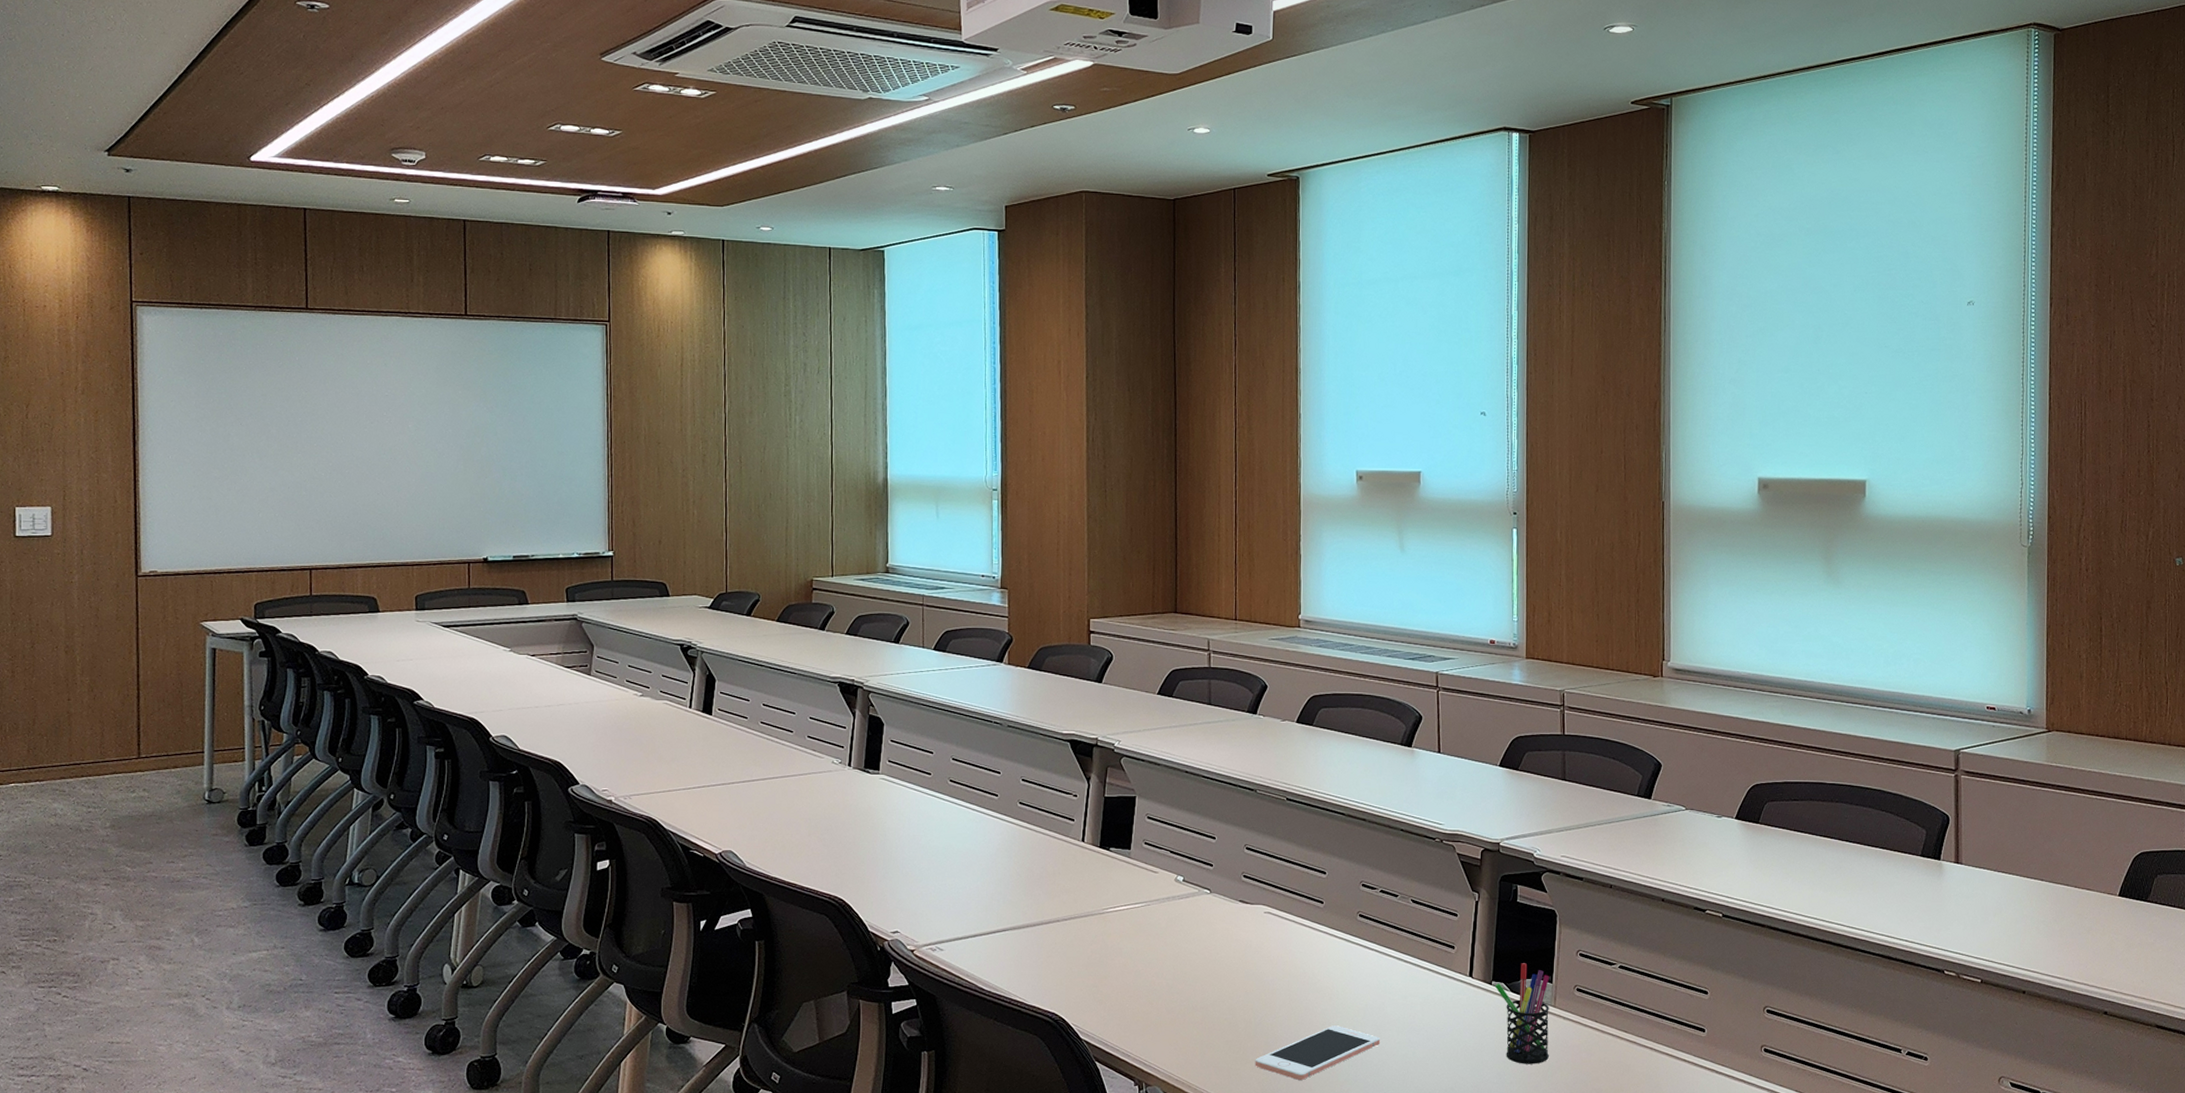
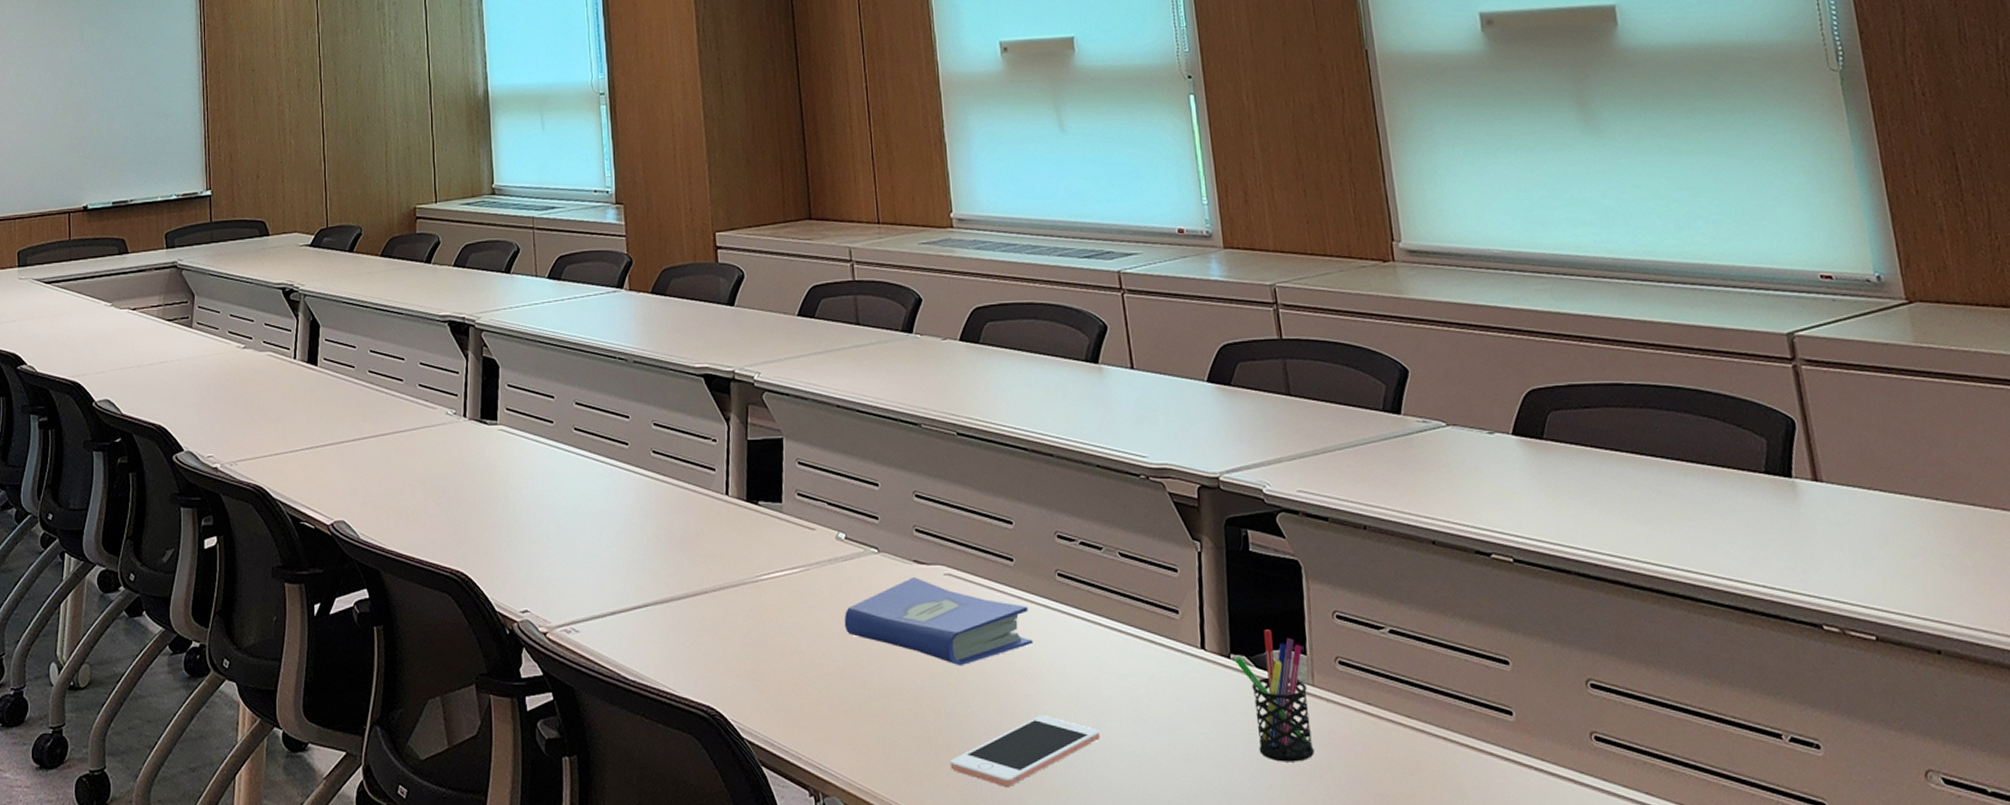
hardcover book: none [1176,914,1333,986] -> present [844,577,1033,666]

